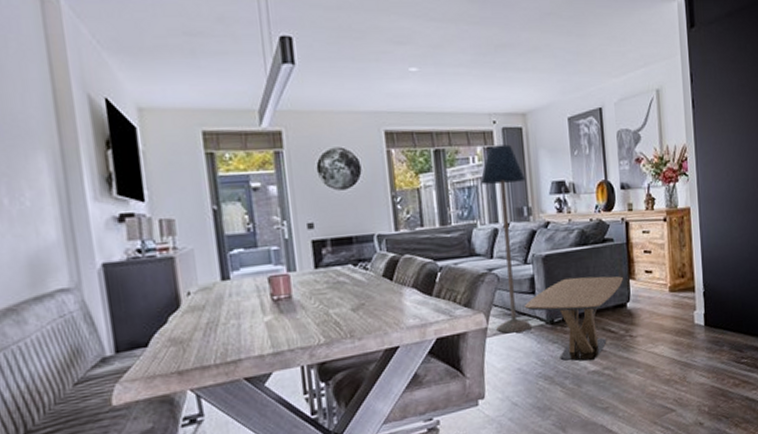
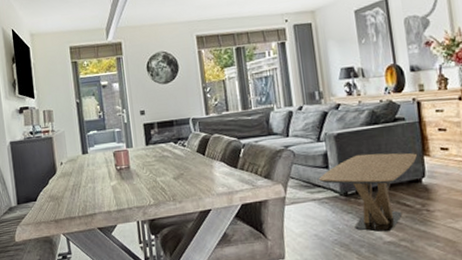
floor lamp: present [480,144,532,333] -> none [275,38,326,203]

